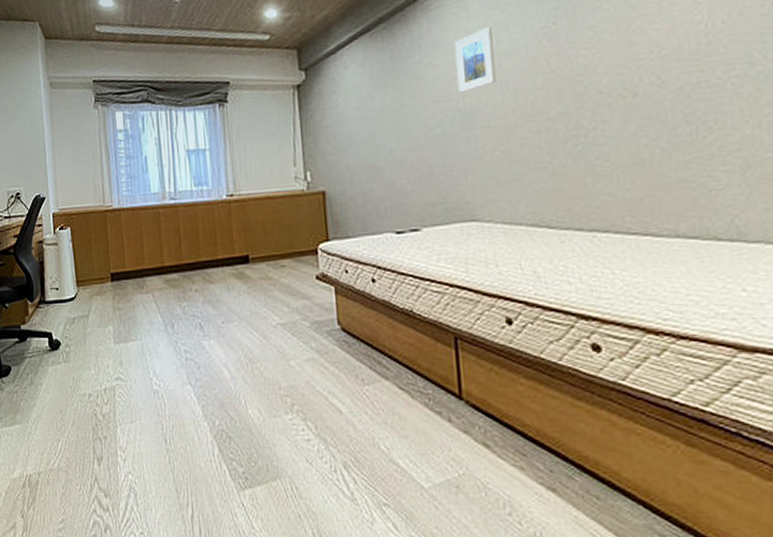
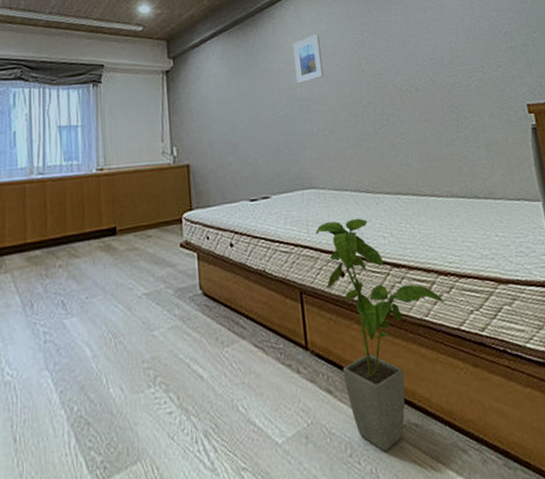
house plant: none [477,258,652,518] -> present [316,218,445,452]

